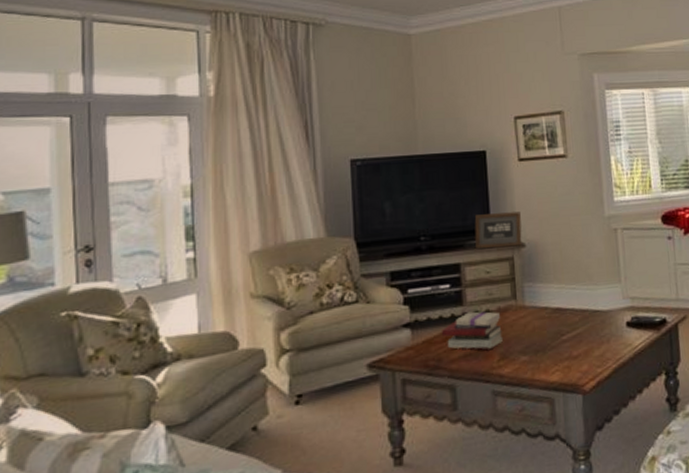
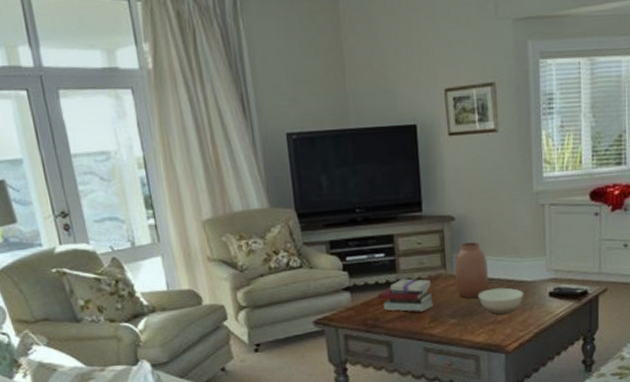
picture frame: present [474,211,523,250] -> none [406,186,452,222]
vase: none [525,269,563,332] -> present [454,242,489,299]
bowl: none [550,318,600,349] -> present [477,287,524,315]

